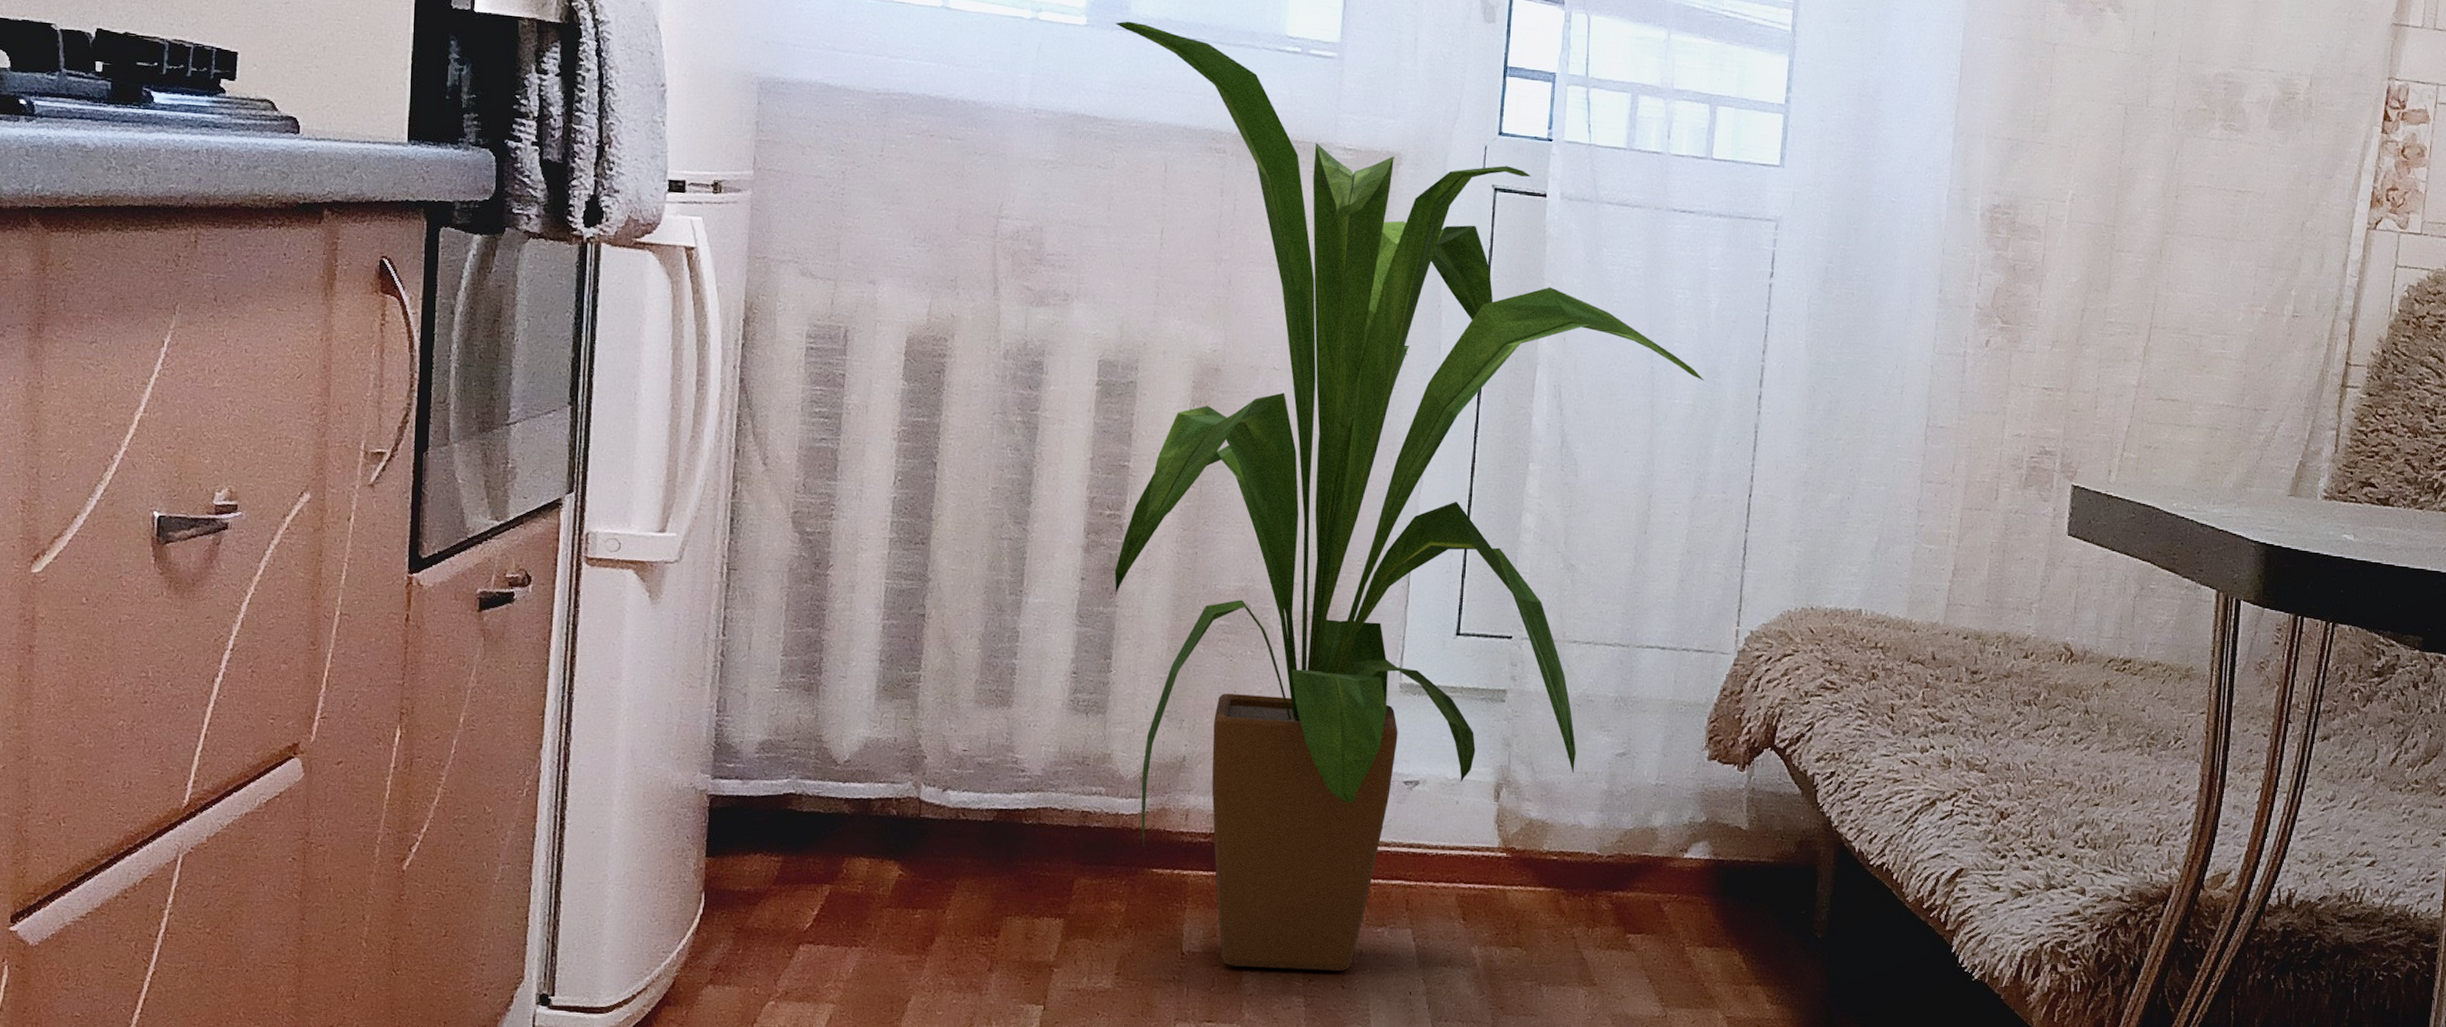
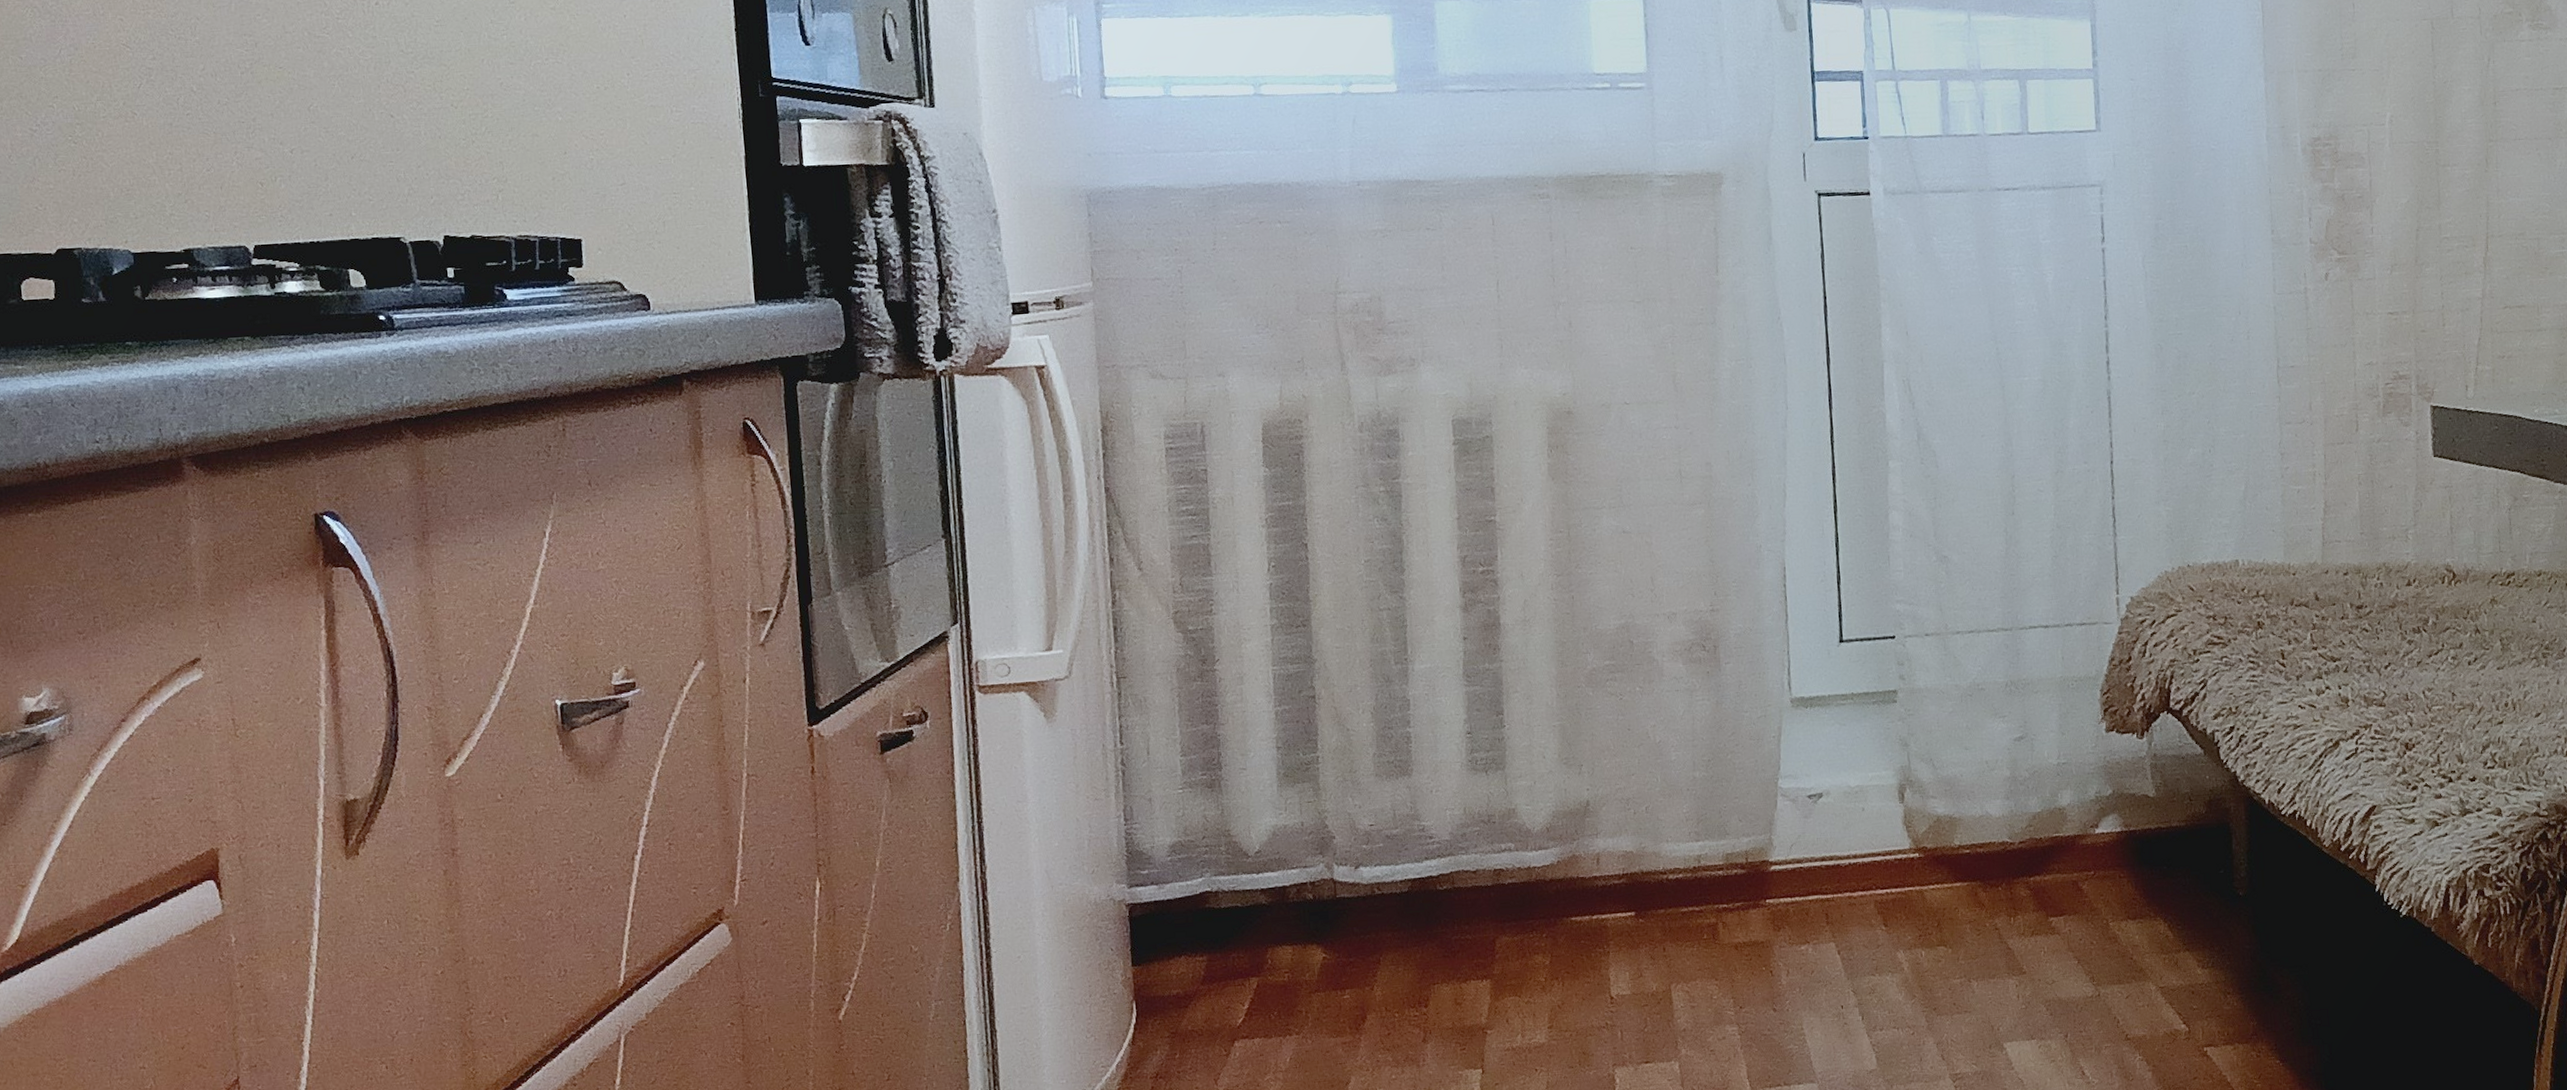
house plant: present [1114,21,1704,971] -> none [1425,81,2051,1004]

